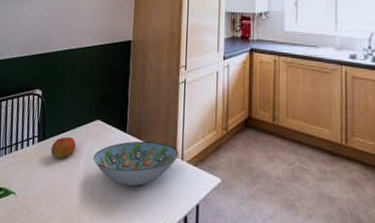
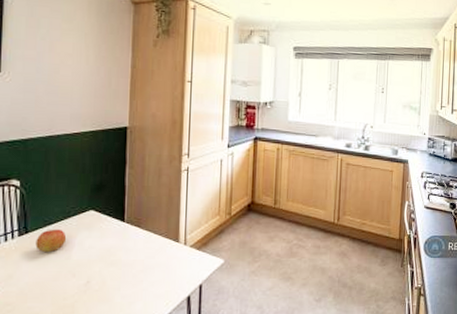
decorative bowl: present [93,141,179,186] -> none [87,229,182,273]

